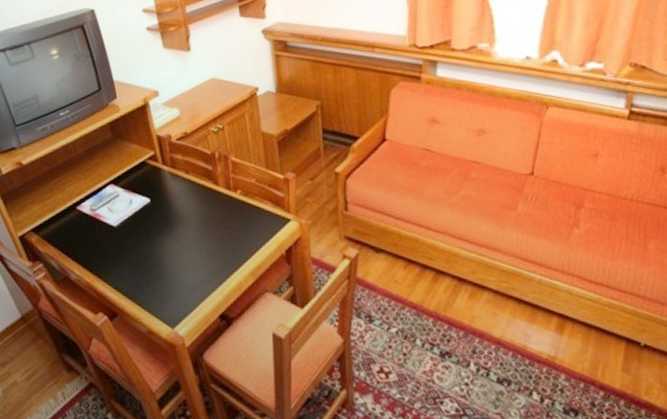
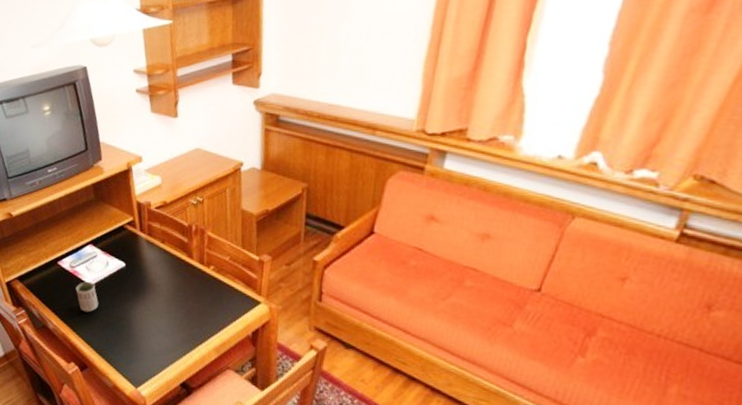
cup: none [98,223,124,256] -> present [75,281,99,313]

